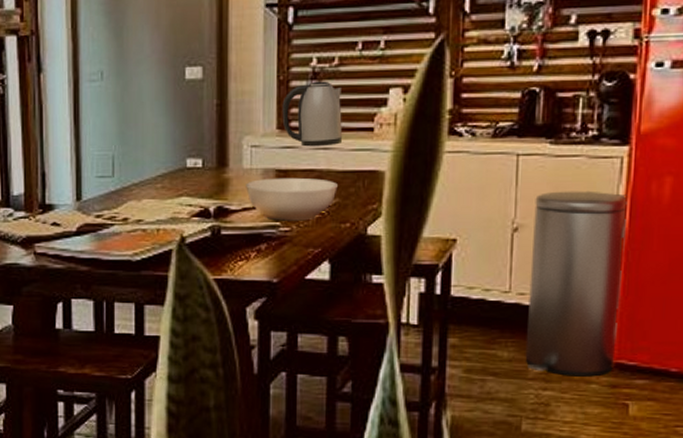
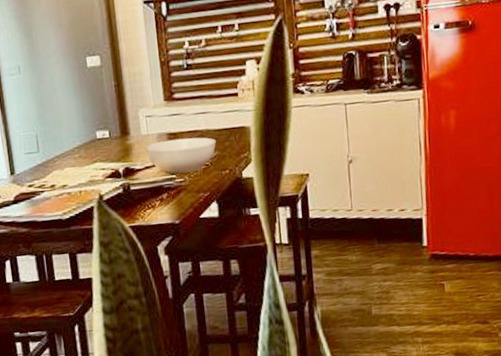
kettle: present [282,81,343,147] -> none [166,59,216,113]
pedal bin: present [525,191,629,377] -> none [361,126,431,269]

